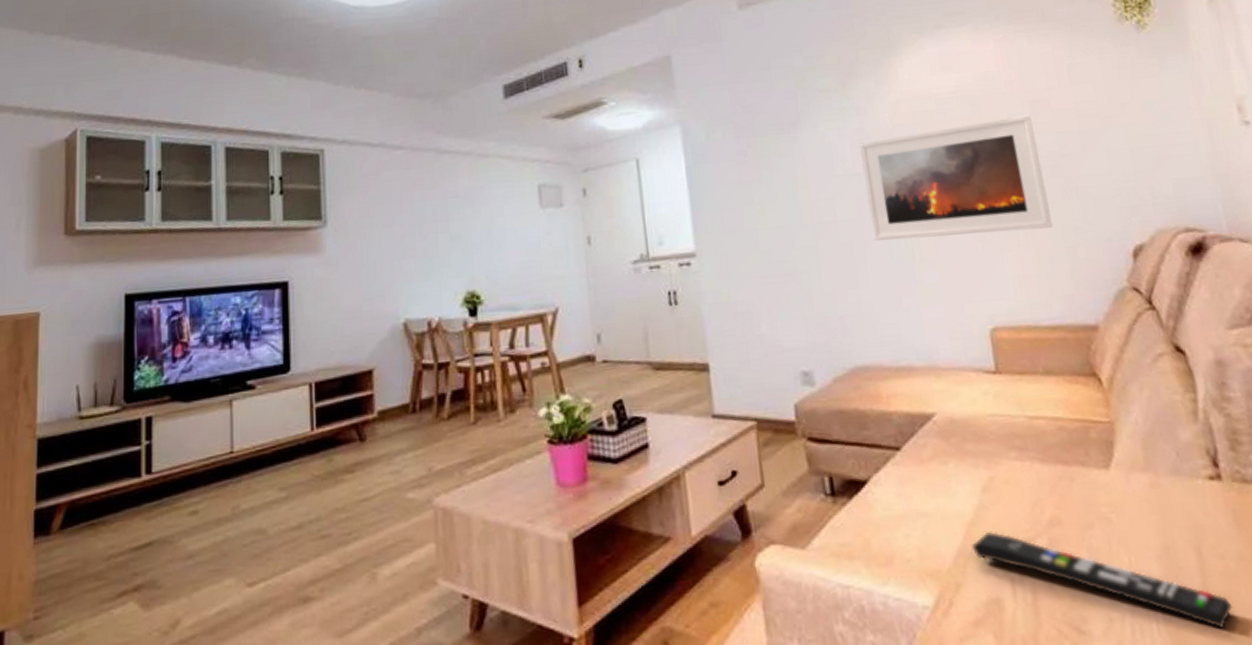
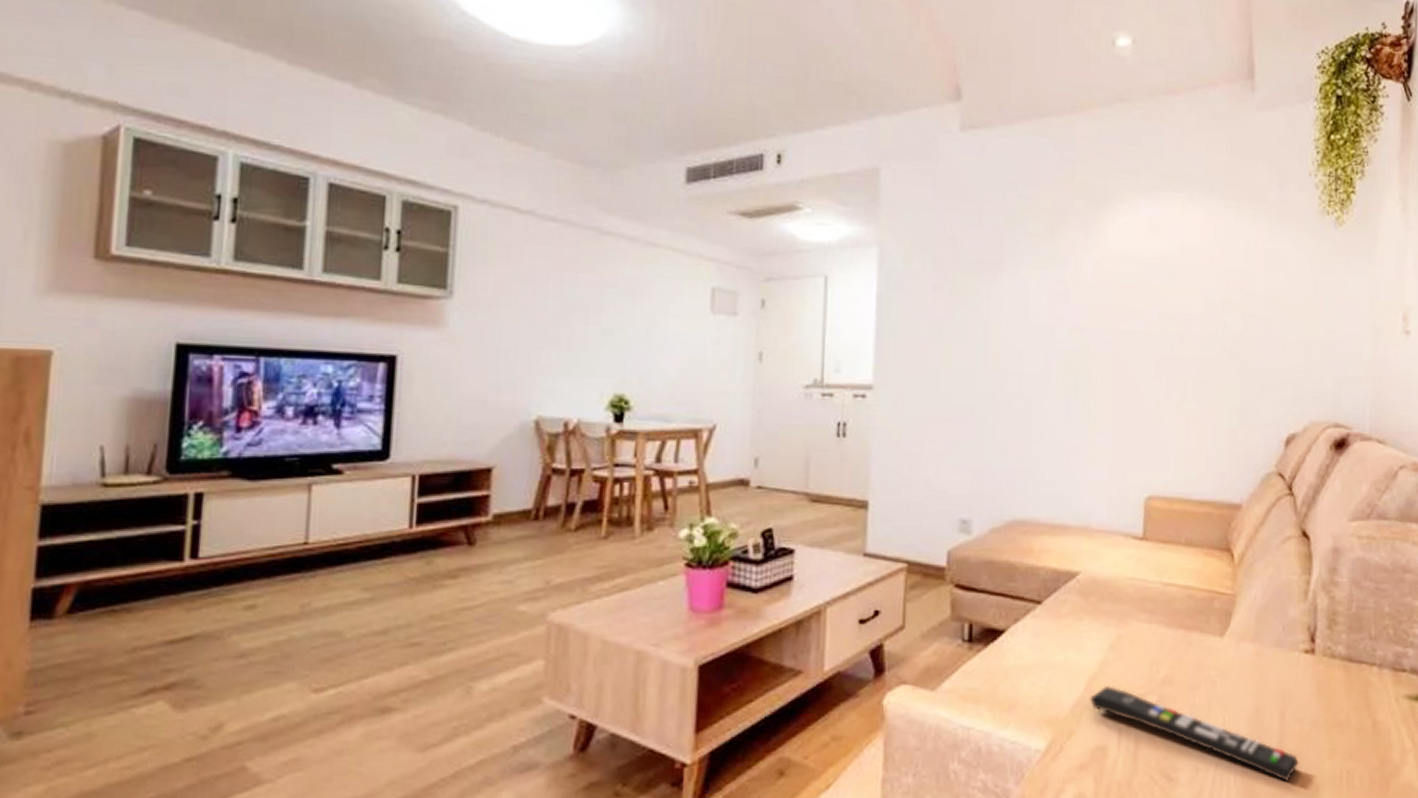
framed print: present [859,114,1053,241] -> none [1054,292,1224,407]

